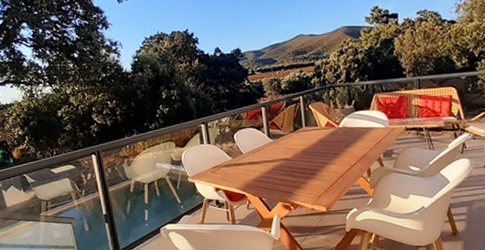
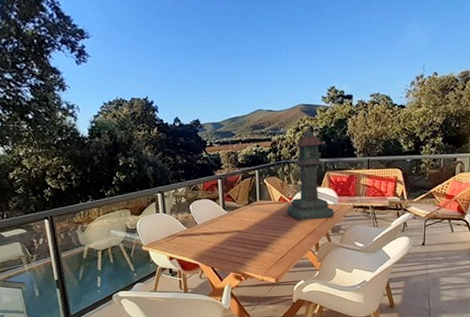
lantern: none [333,51,387,146] -> present [286,129,336,220]

